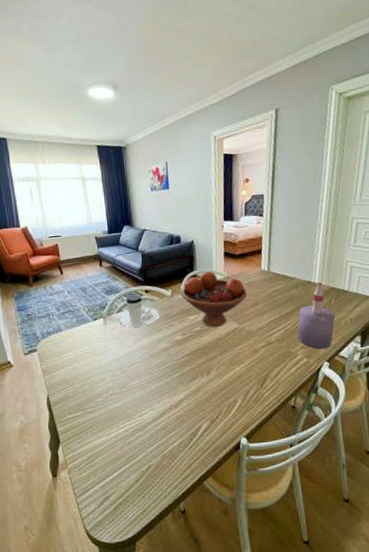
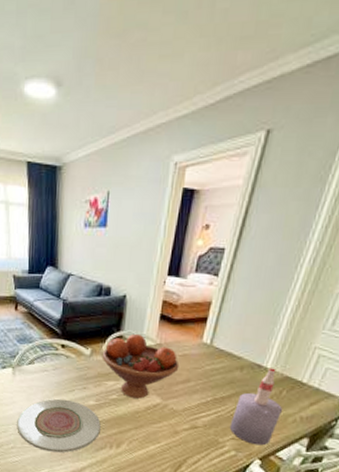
plate: none [113,338,190,392] -> present [17,399,101,453]
coffee cup: present [119,294,160,327] -> none [29,347,75,384]

